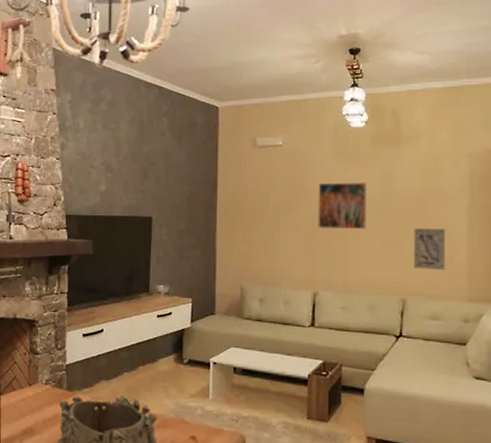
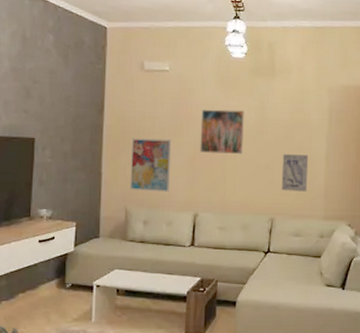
wall art: none [244,215,287,269] -> present [130,138,172,192]

